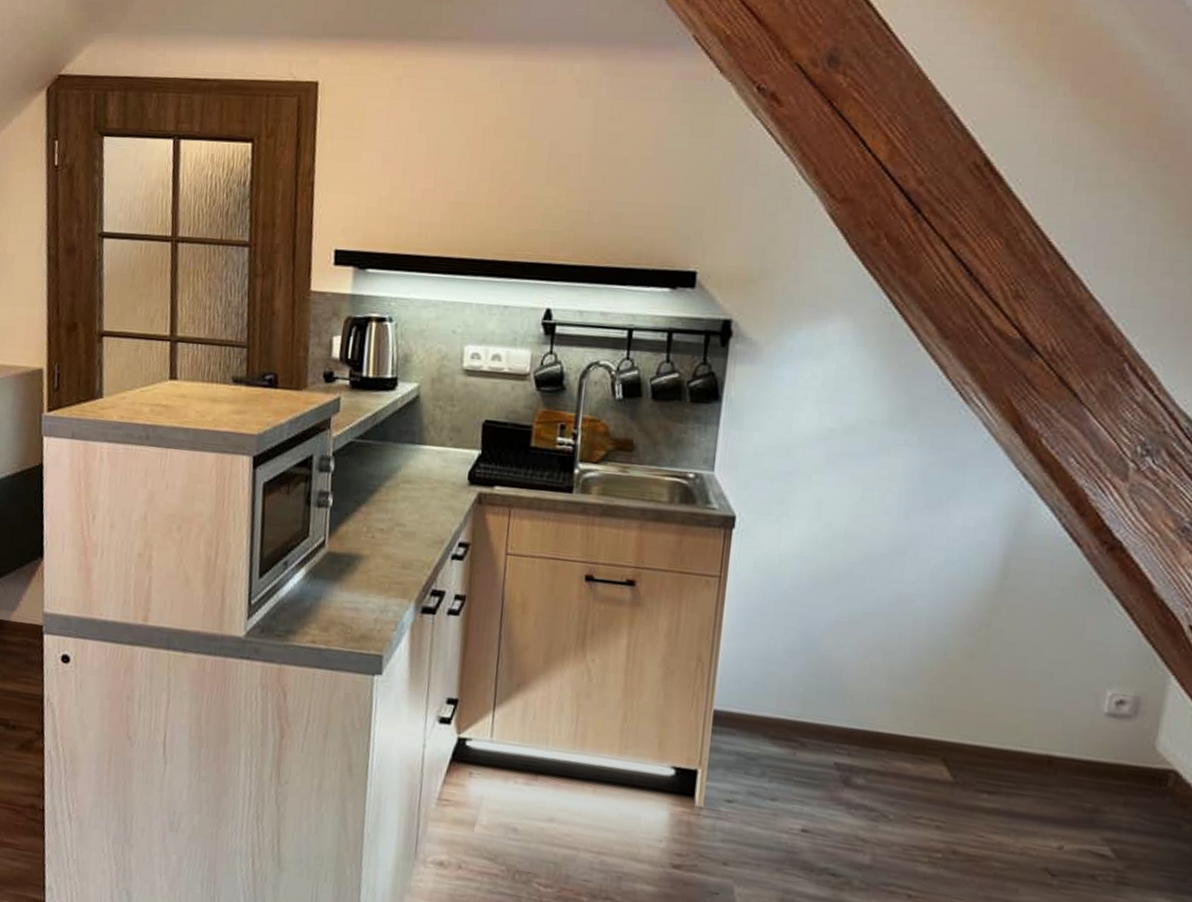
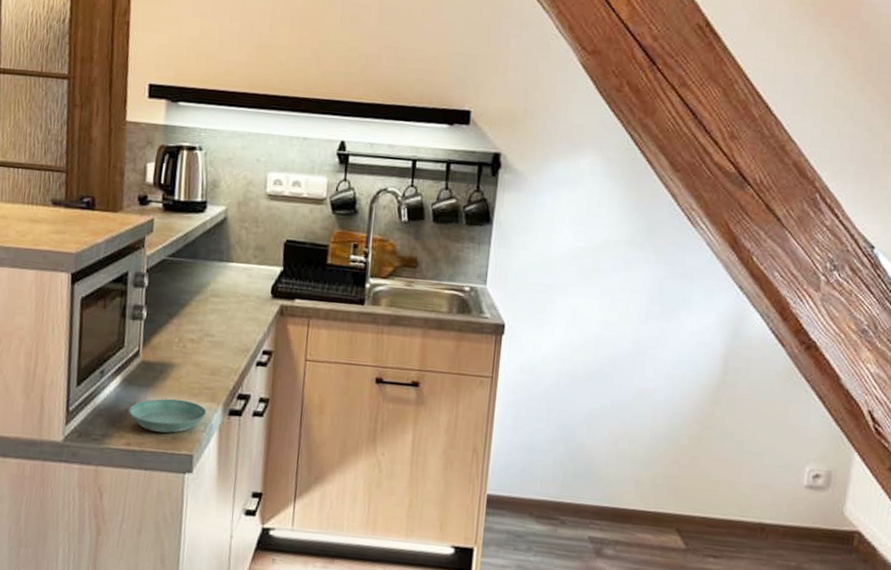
saucer: none [314,593,397,631] -> present [129,398,207,433]

